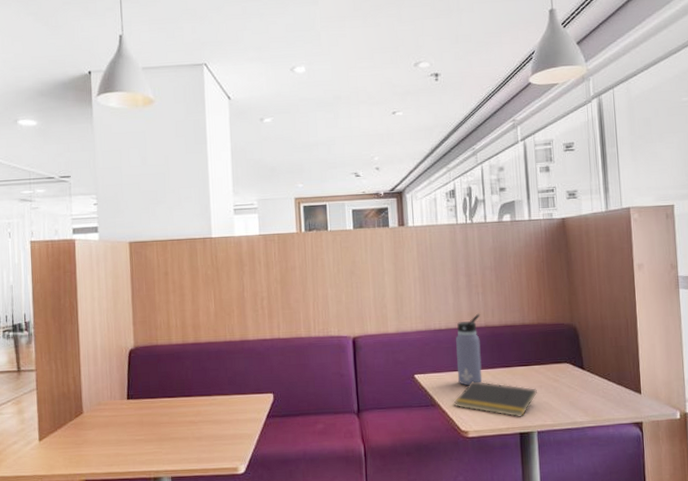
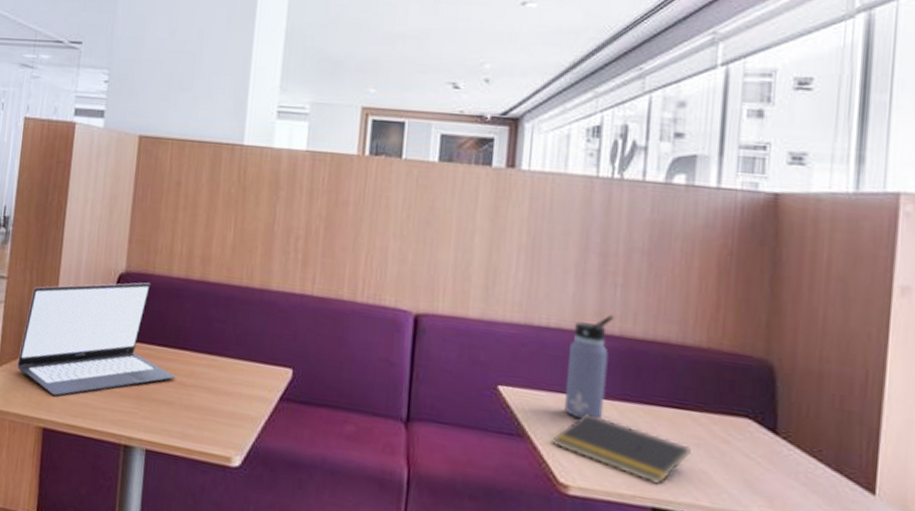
laptop: none [55,352,186,453] -> present [17,282,176,396]

